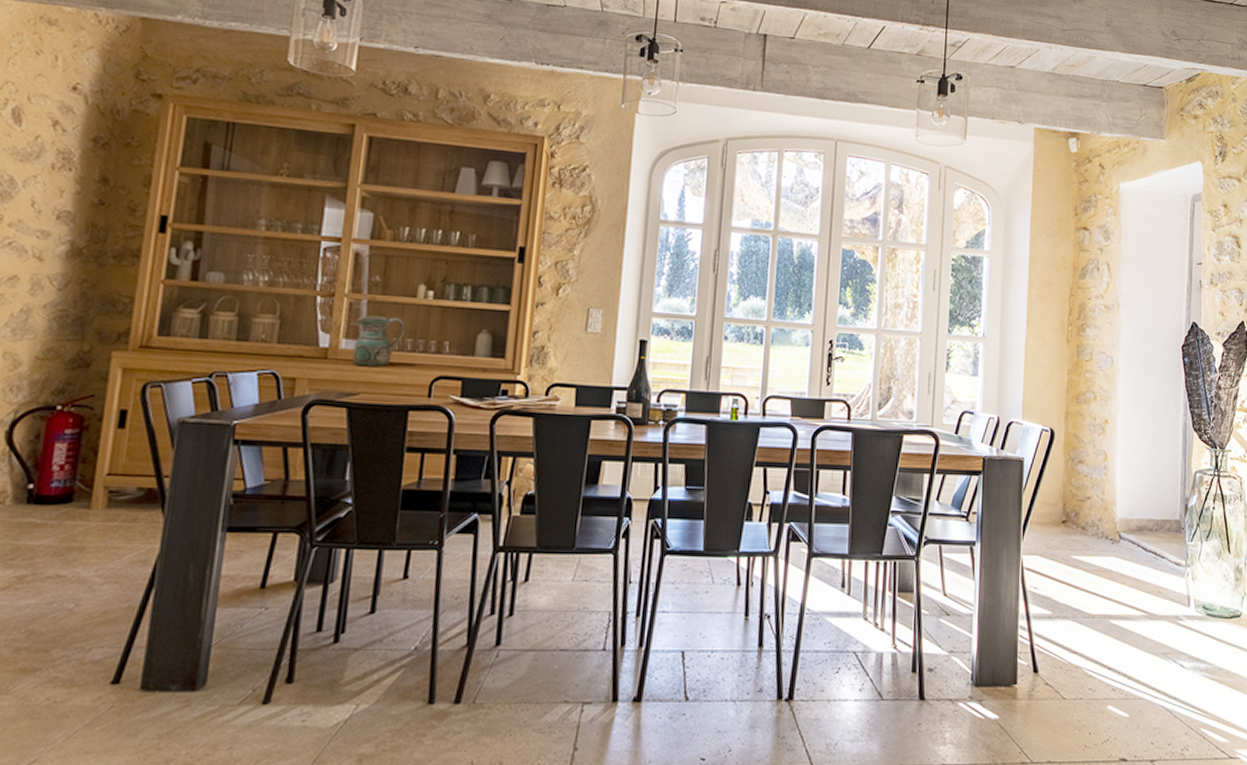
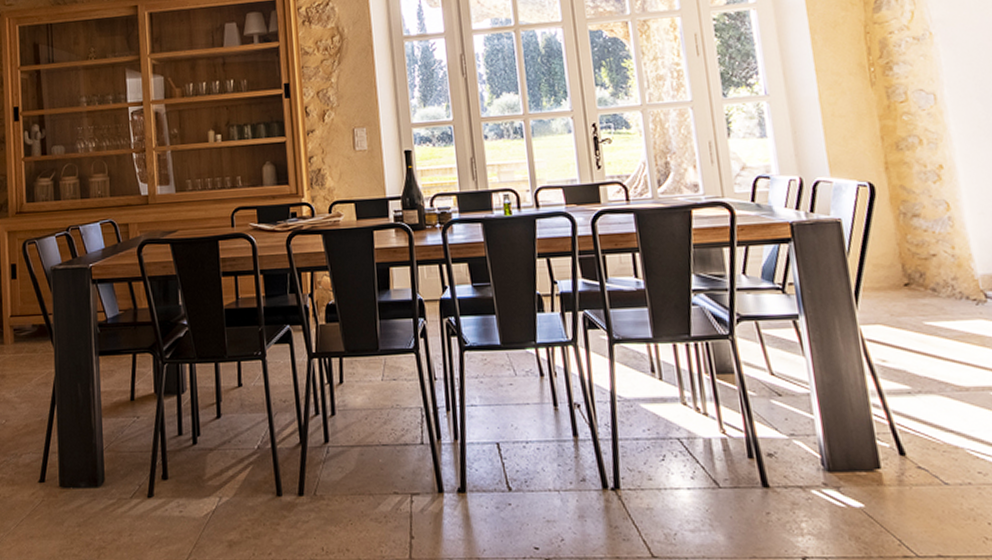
ceramic pitcher: present [353,315,406,367] -> none [165,161,205,208]

